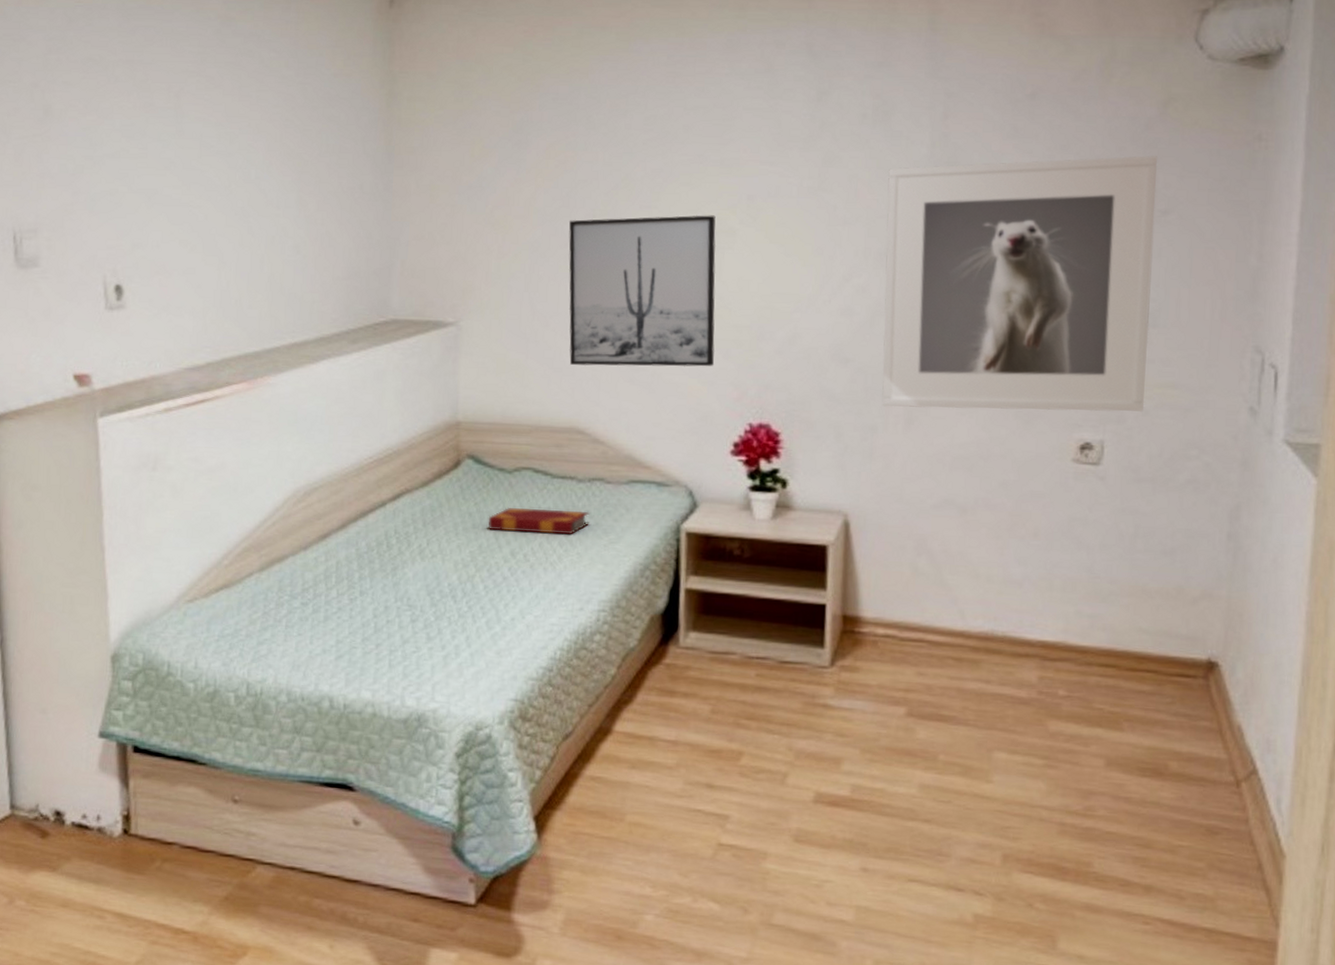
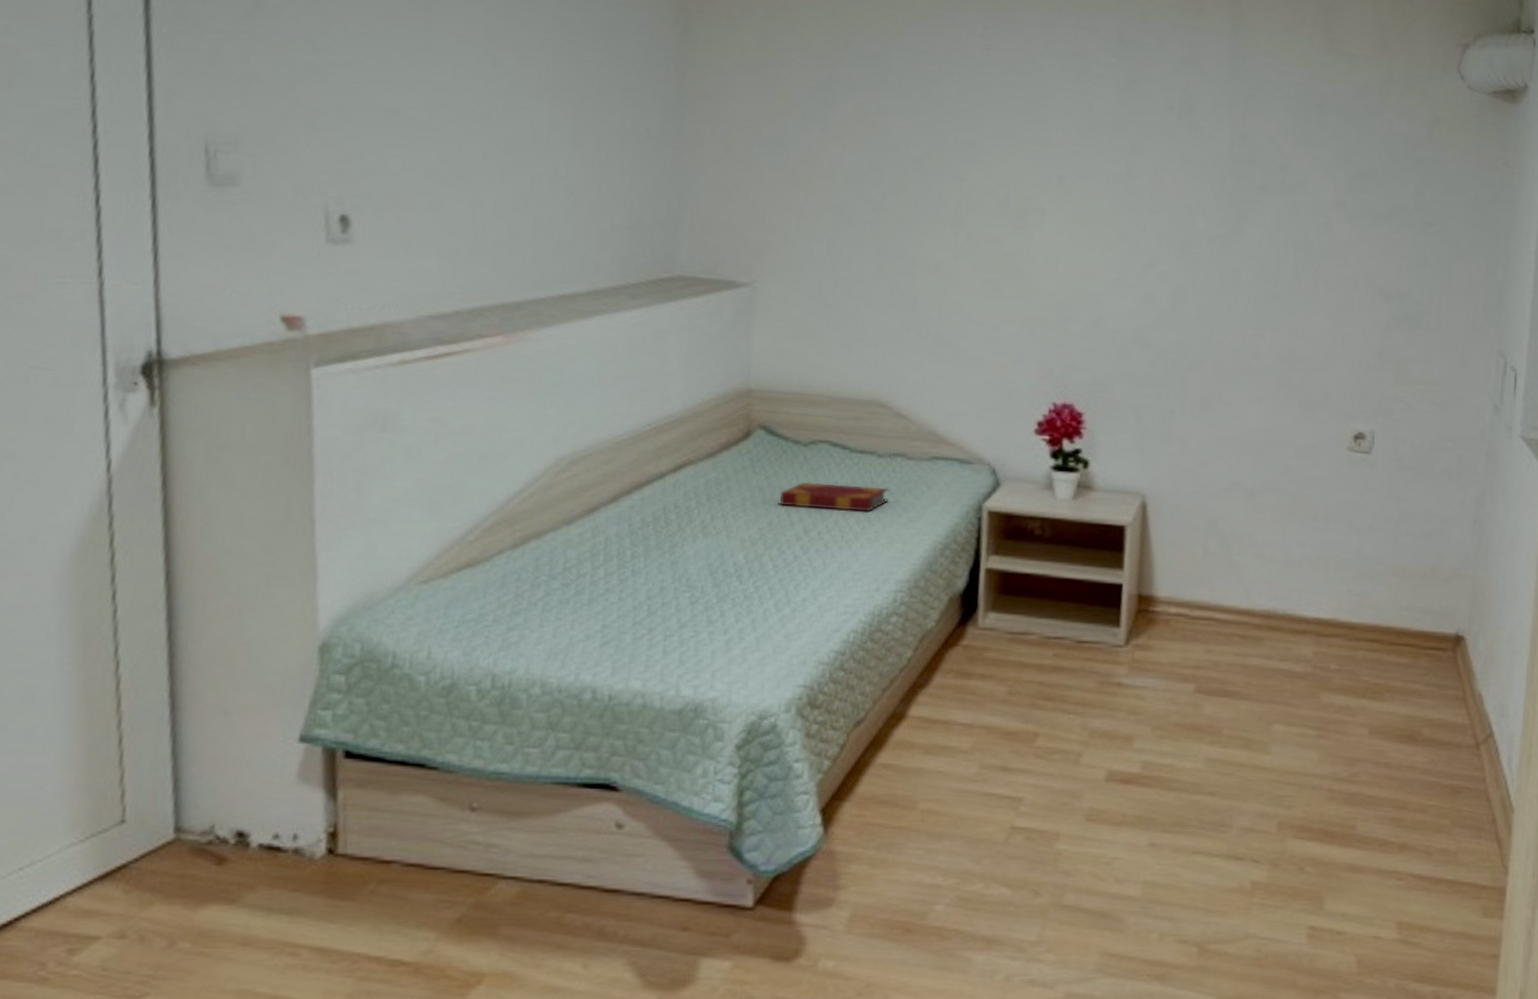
wall art: present [569,215,716,367] -> none [872,185,1026,344]
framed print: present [882,155,1157,412] -> none [1180,161,1425,406]

